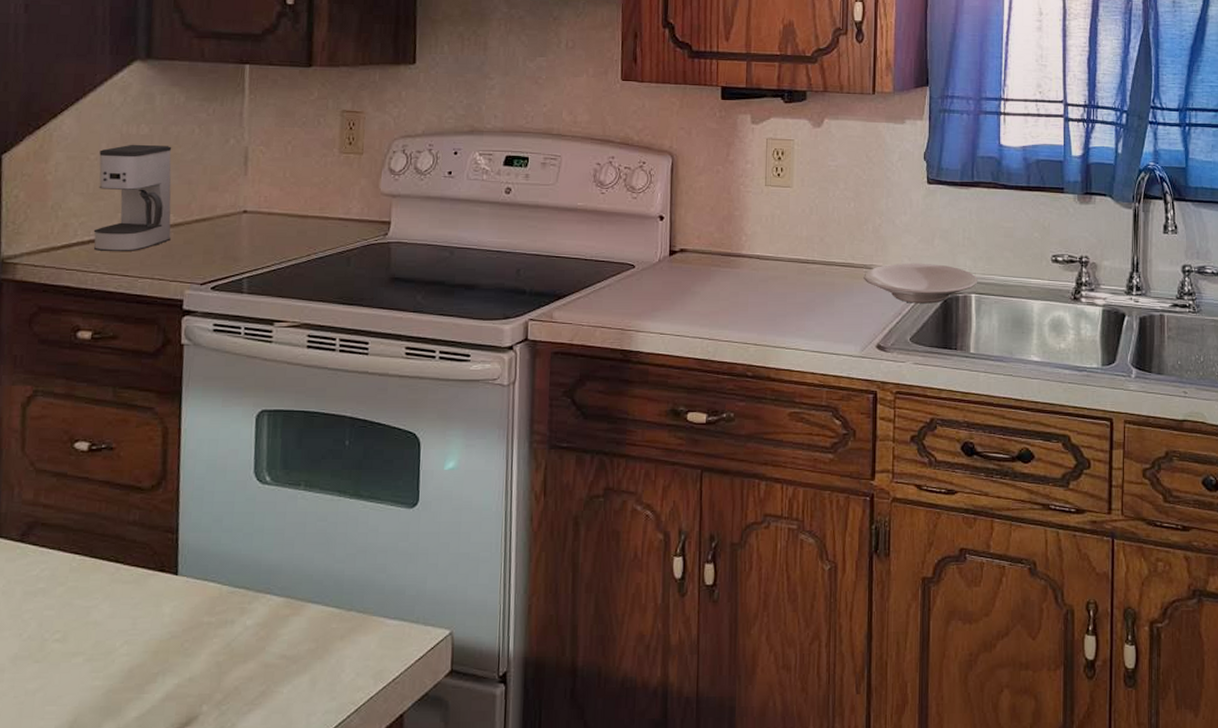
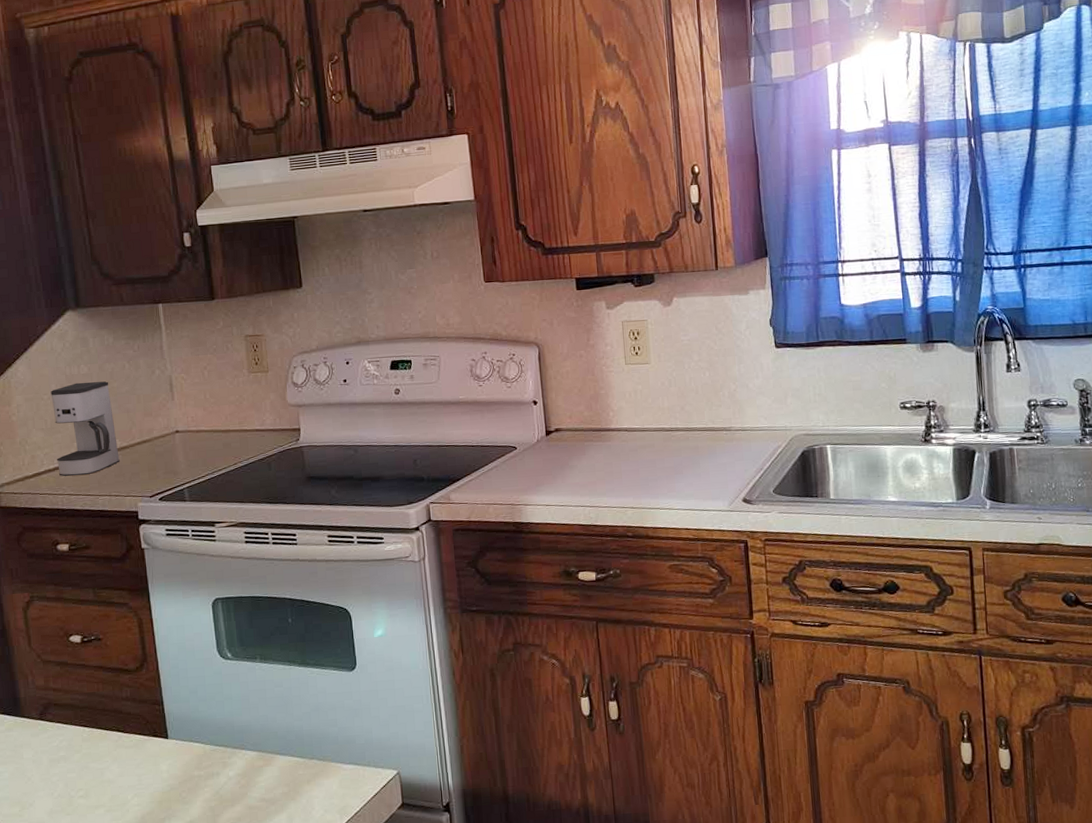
saucer: present [863,262,978,304] -> none [724,420,832,459]

